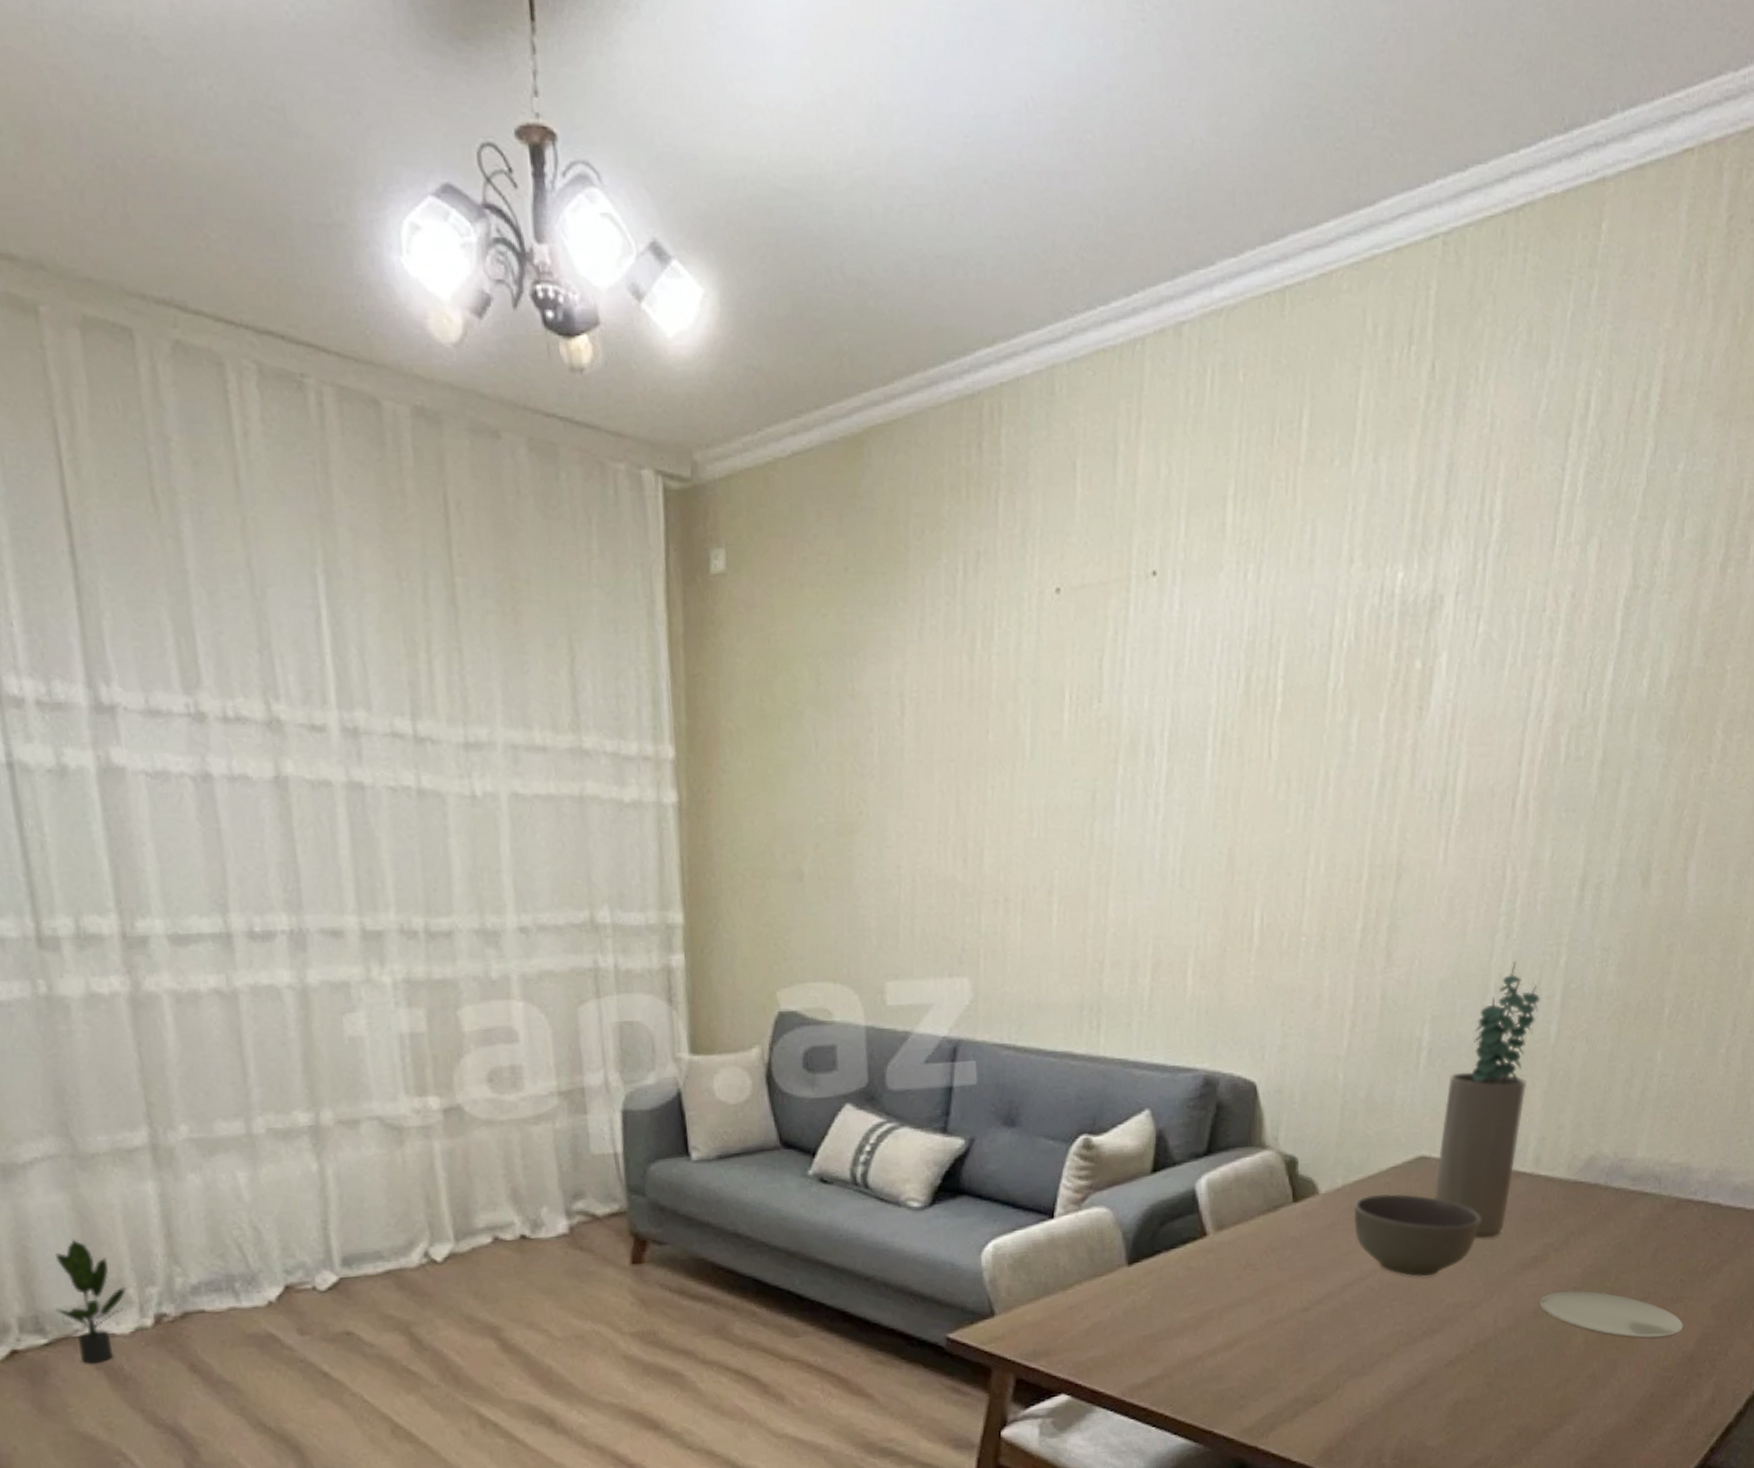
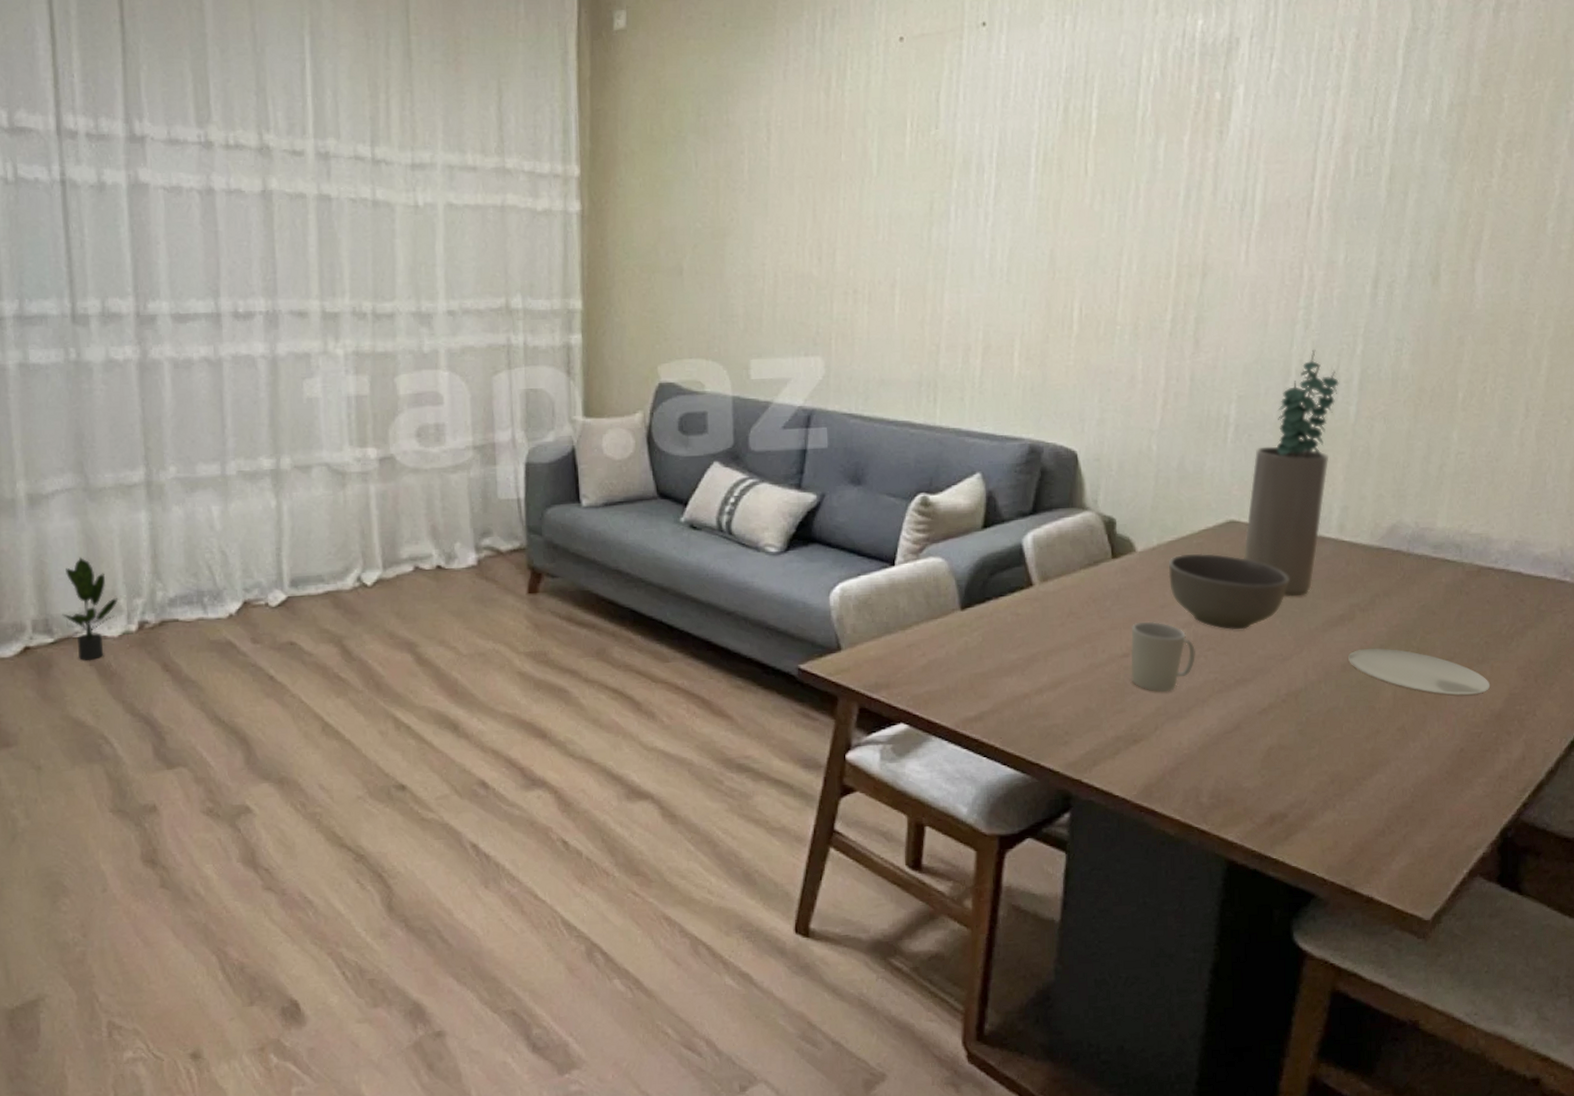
mug: none [1312,1270,1380,1348] -> present [1131,621,1195,693]

